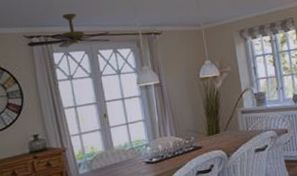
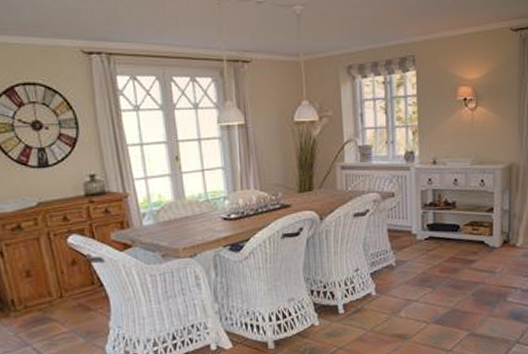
ceiling fan: present [27,13,110,48] -> none [85,26,187,71]

